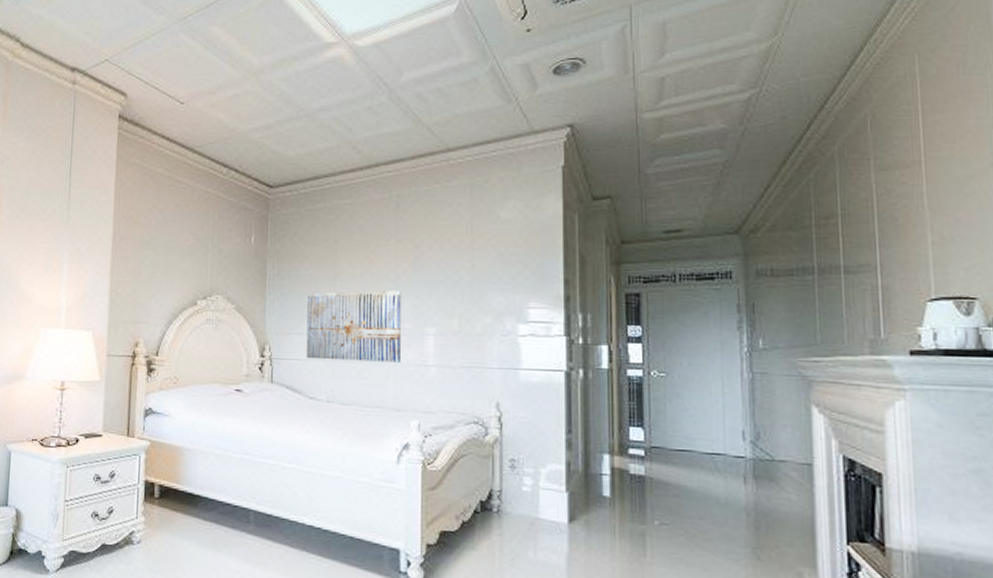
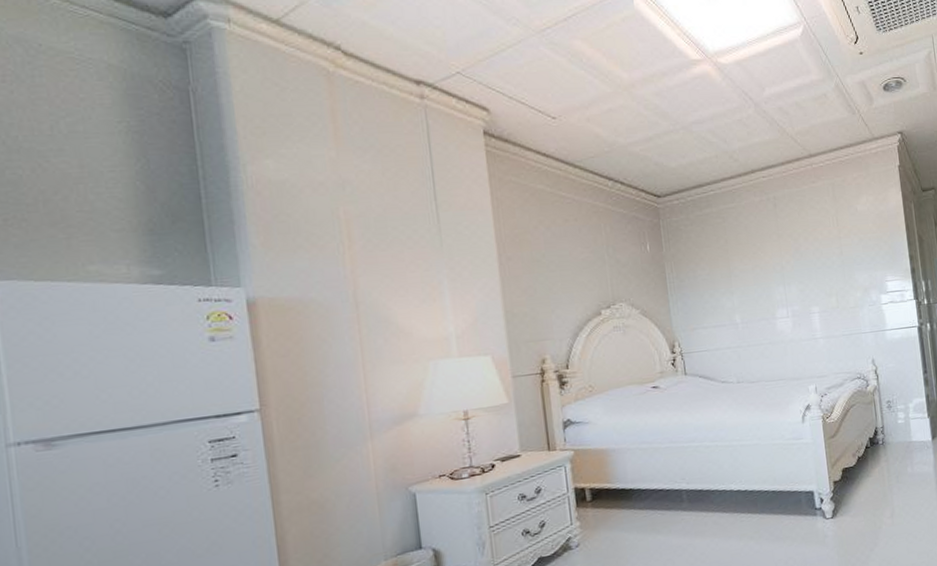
wall art: present [306,290,402,362] -> none [707,279,795,349]

